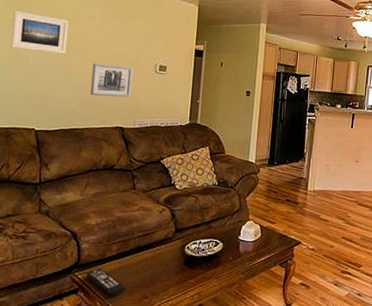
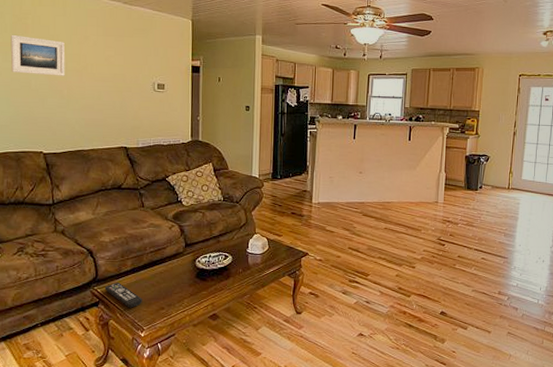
wall art: present [90,63,133,98] -> none [92,84,132,117]

